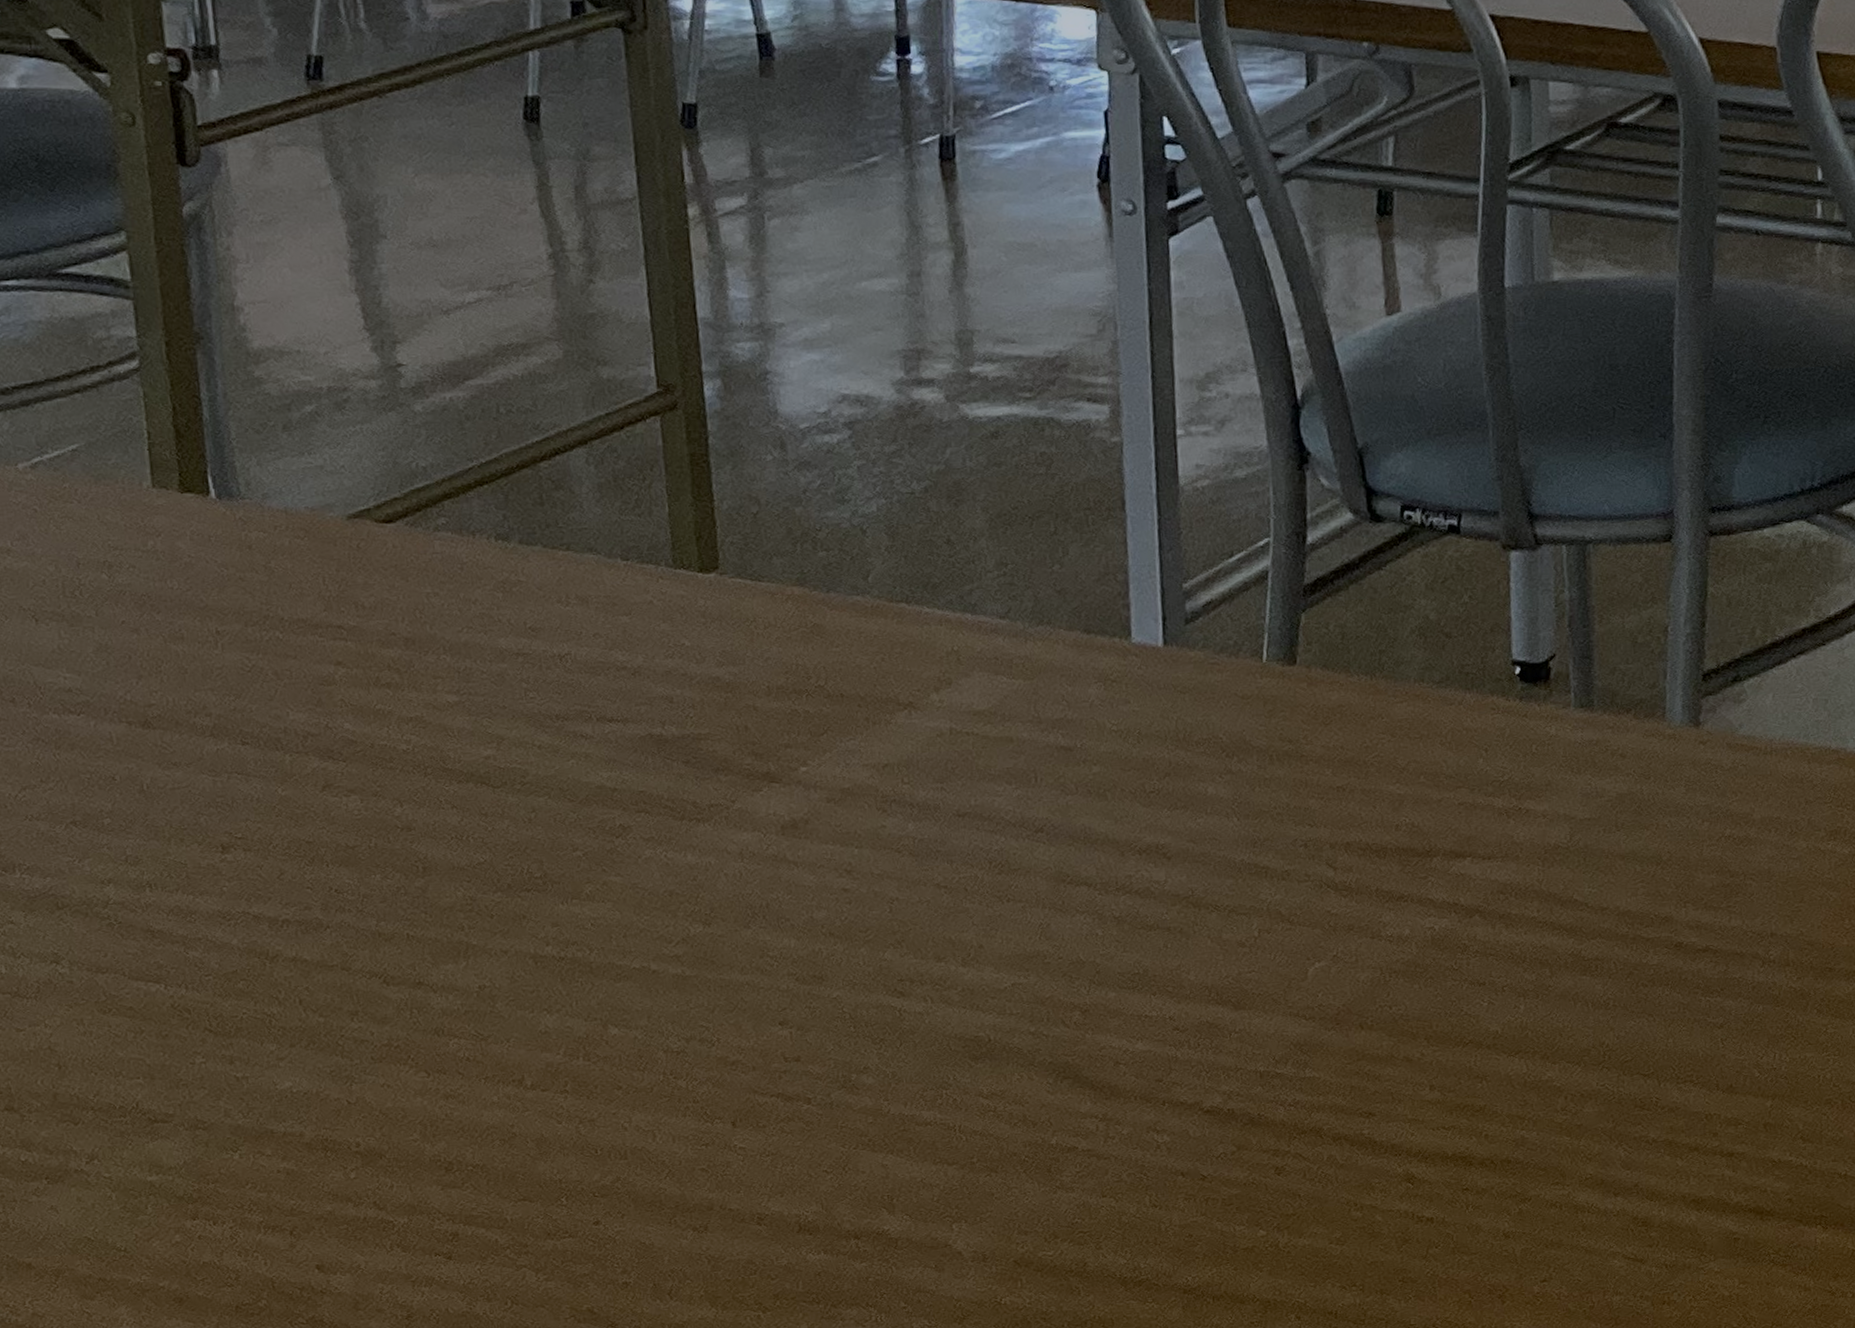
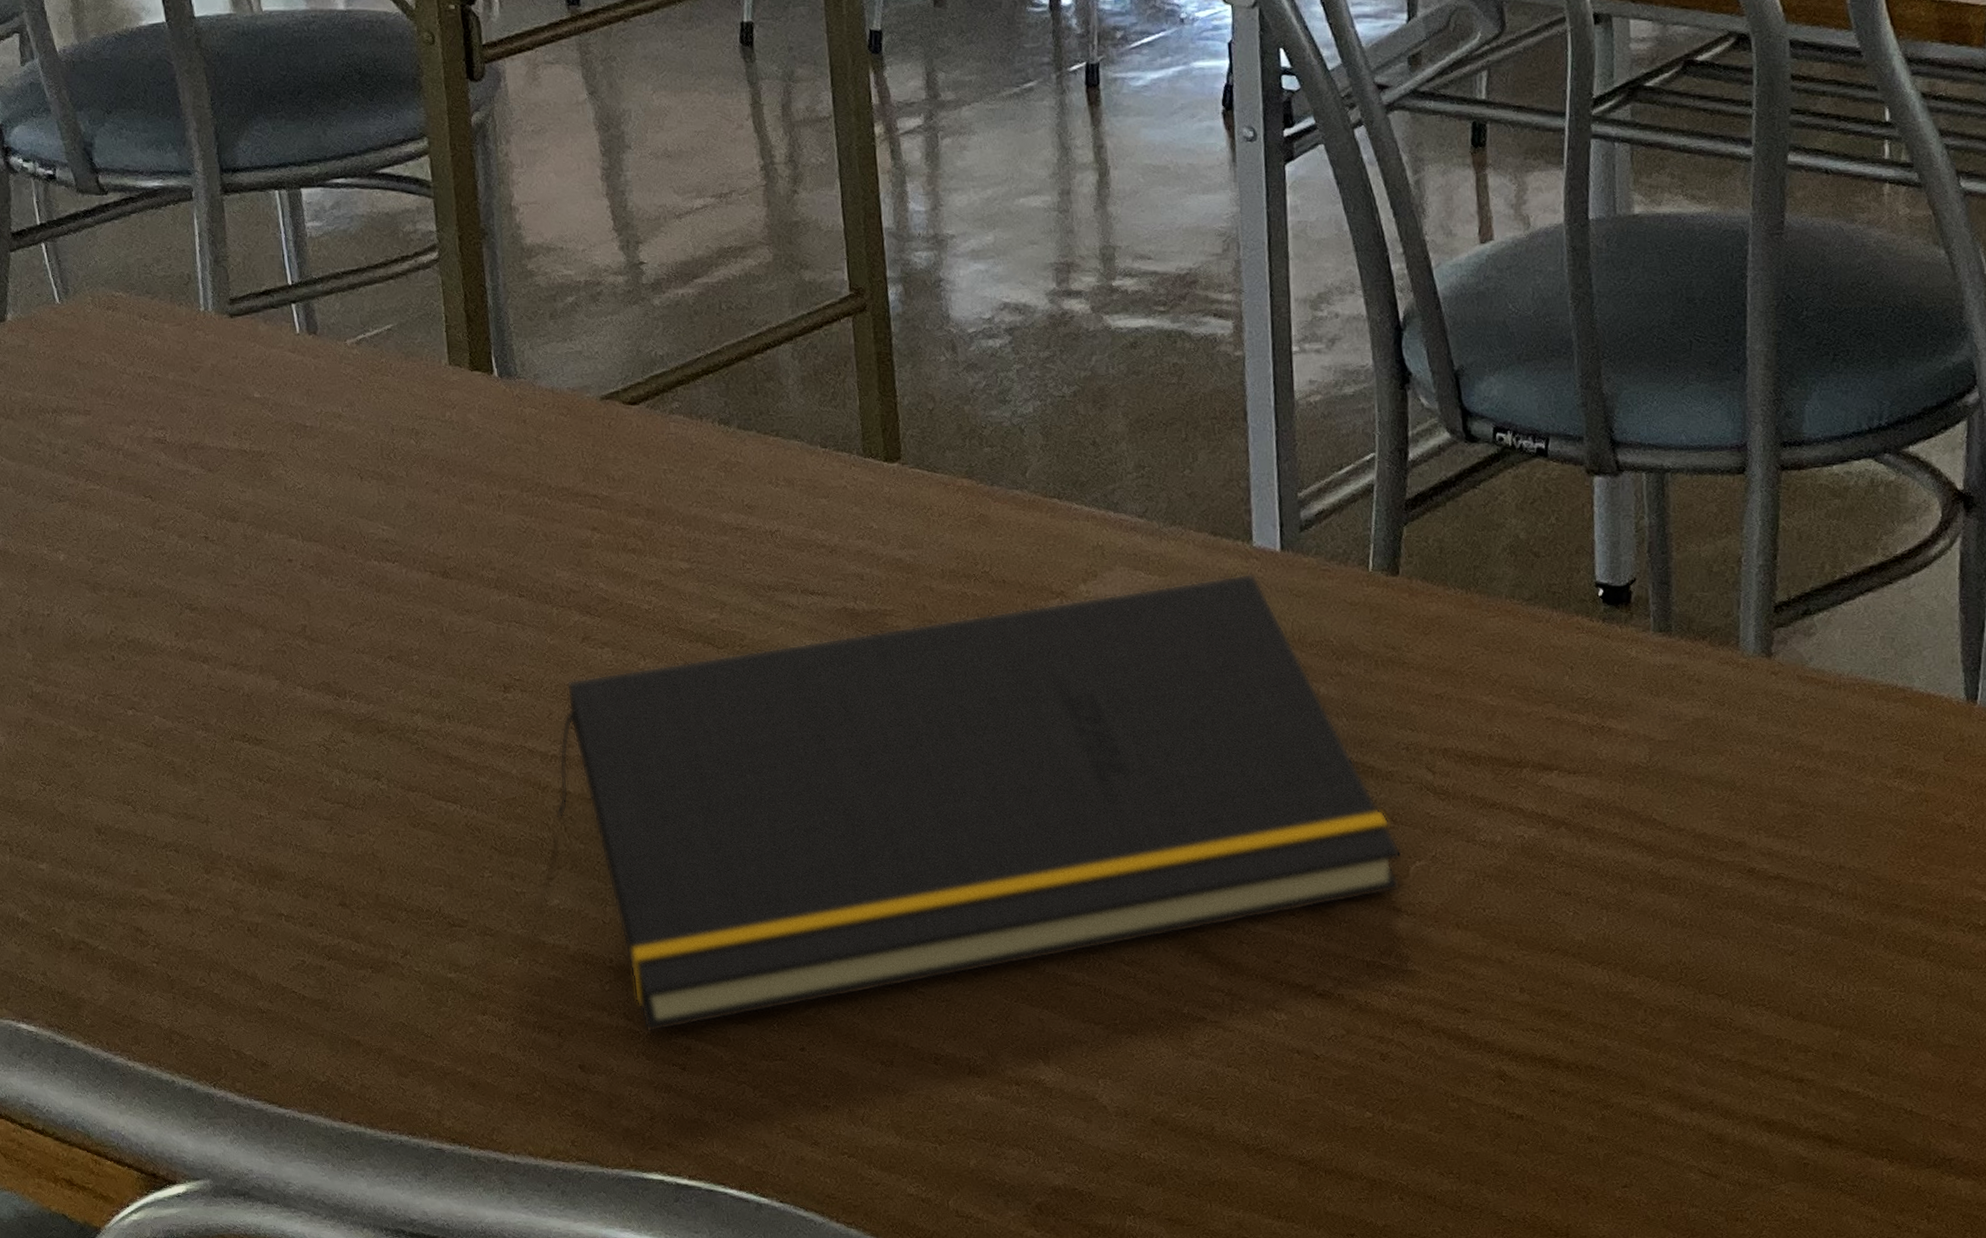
notepad: none [287,671,1299,1221] -> present [555,573,1402,1032]

